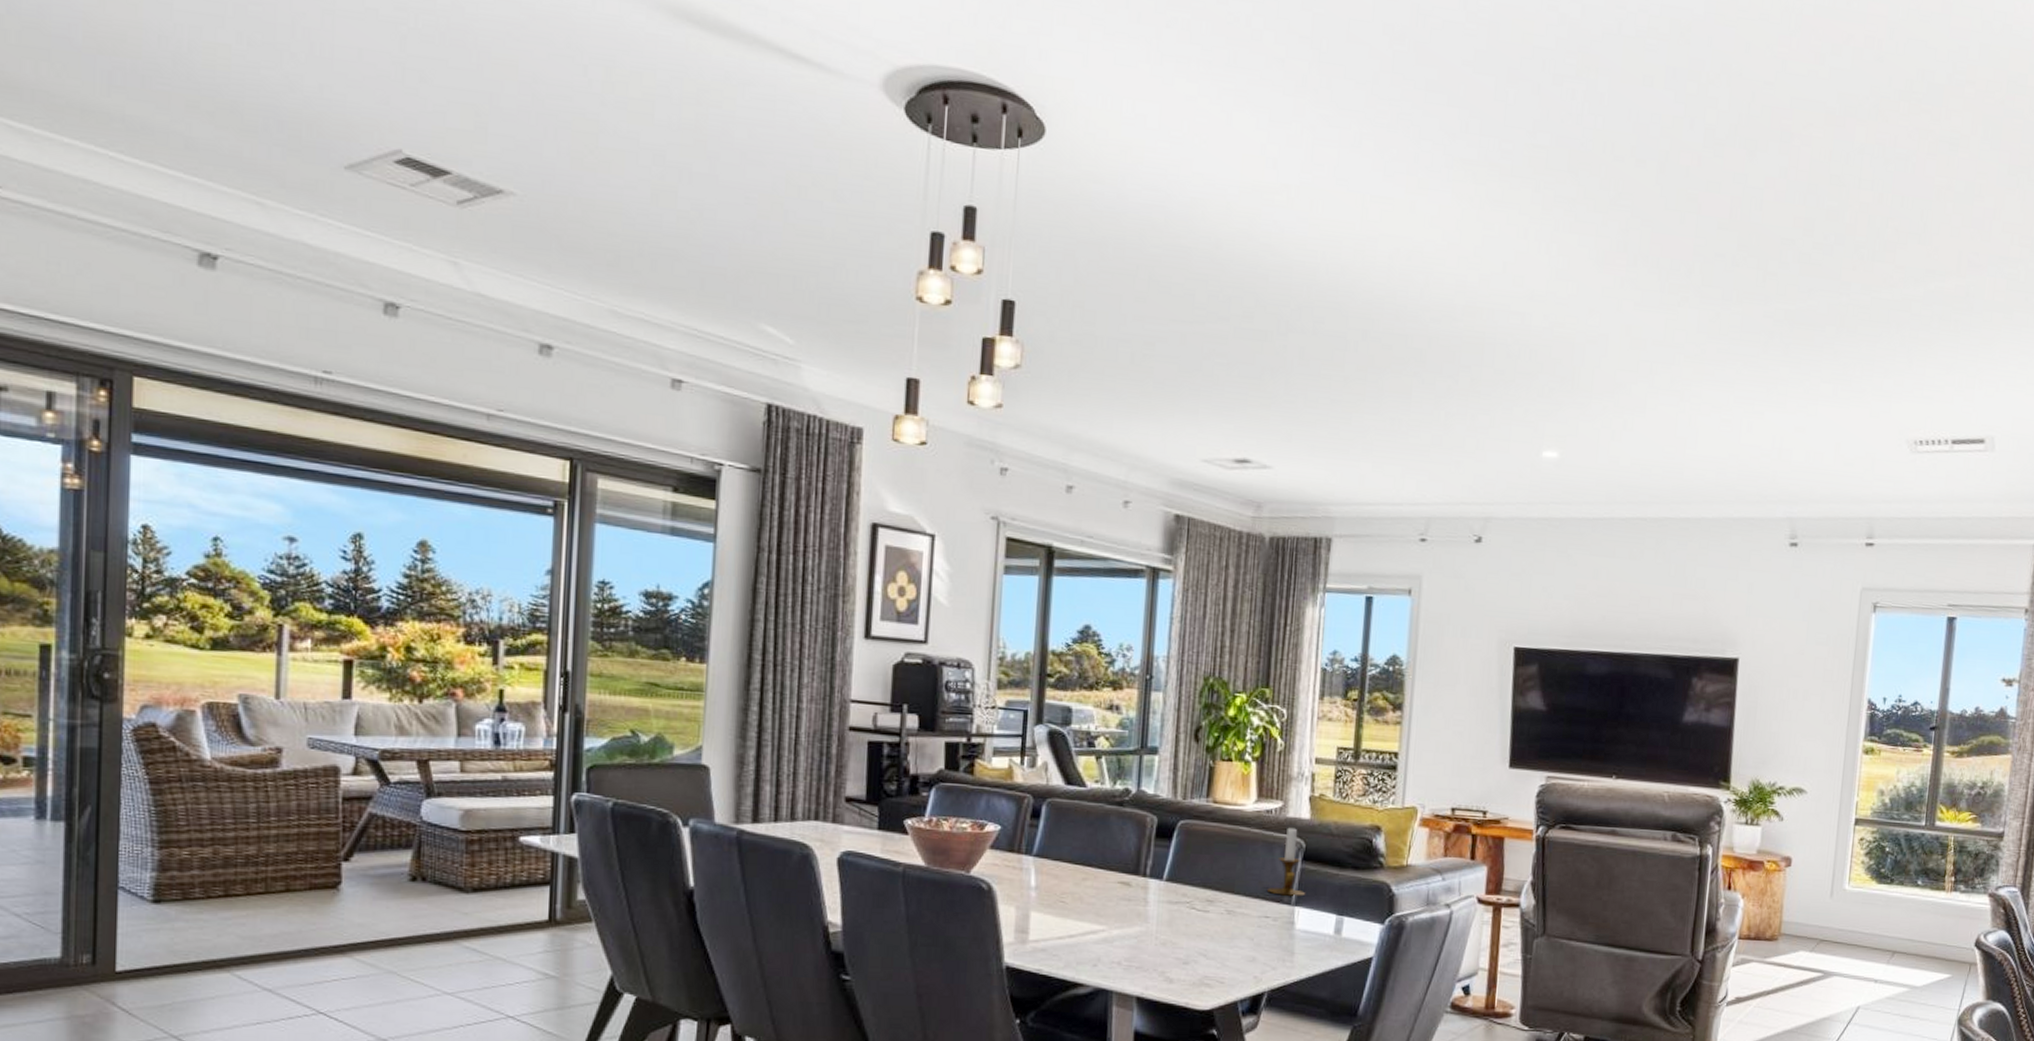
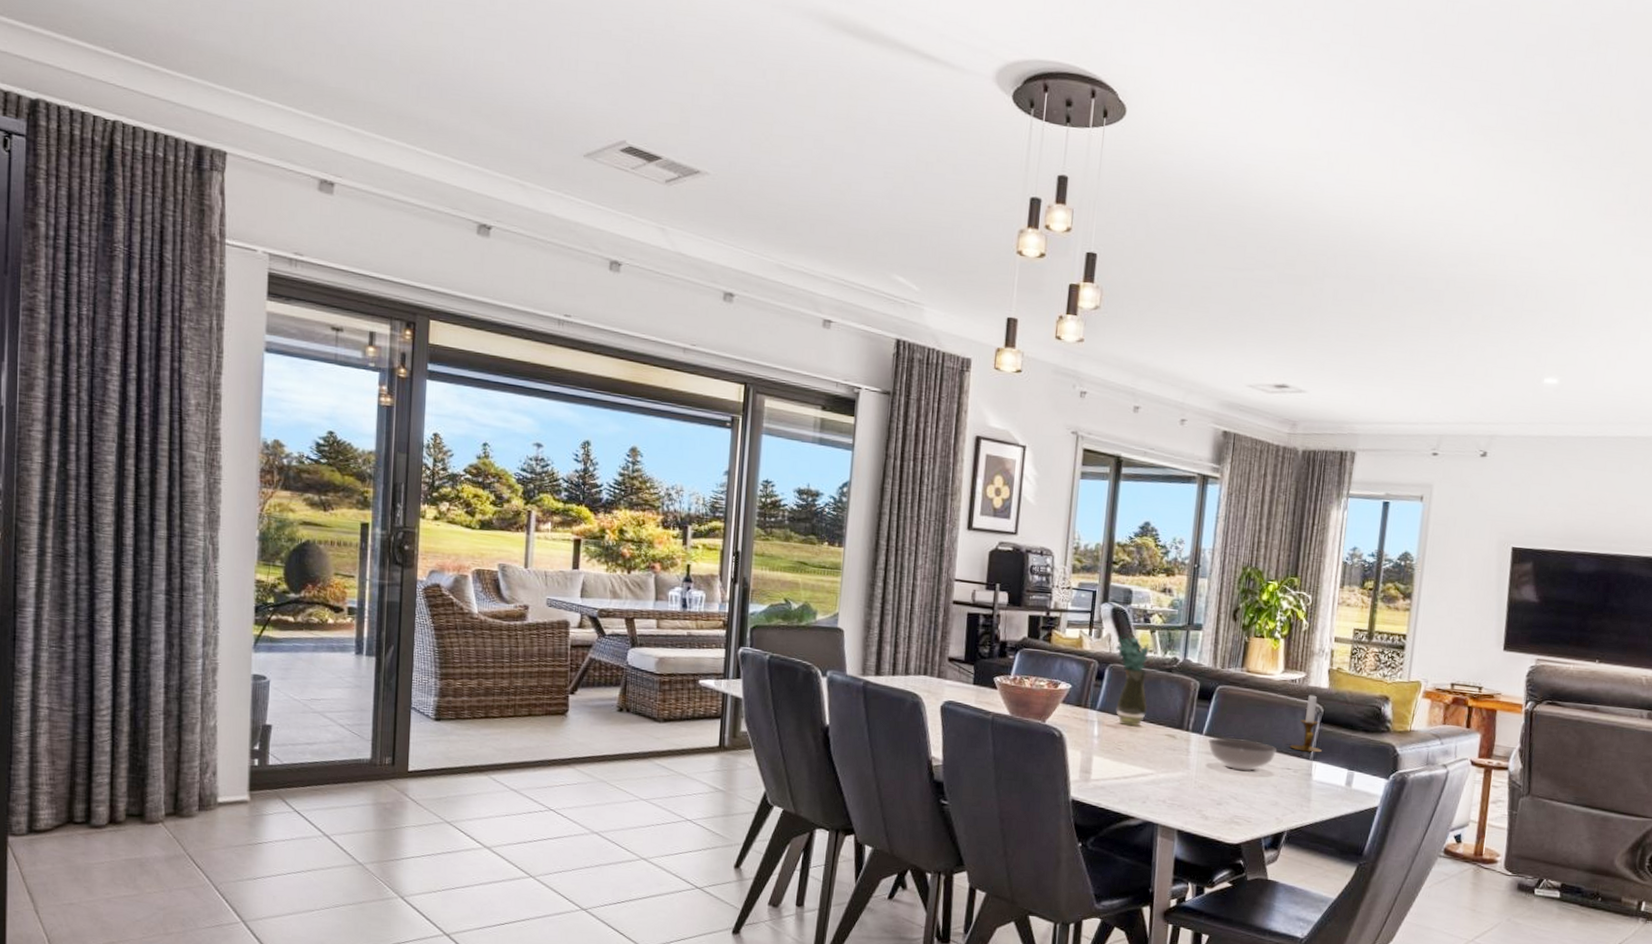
vase: none [1053,757,1096,874] -> present [1115,630,1150,727]
bowl: none [1170,882,1253,922] -> present [1208,737,1278,771]

